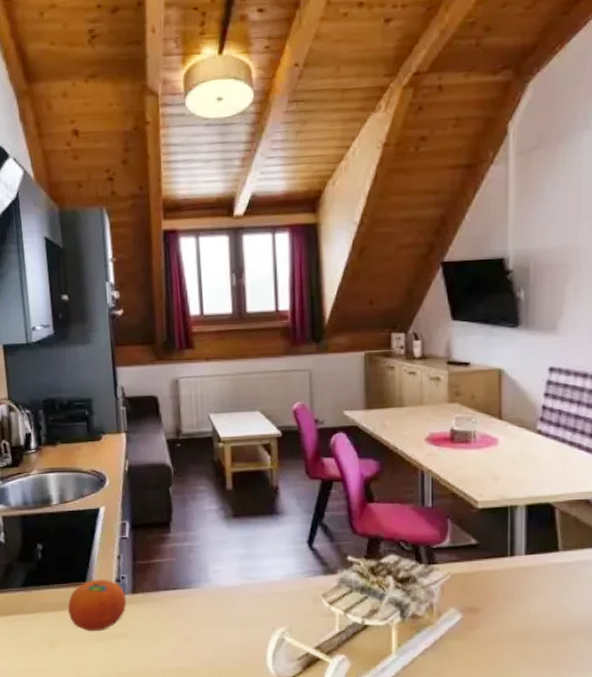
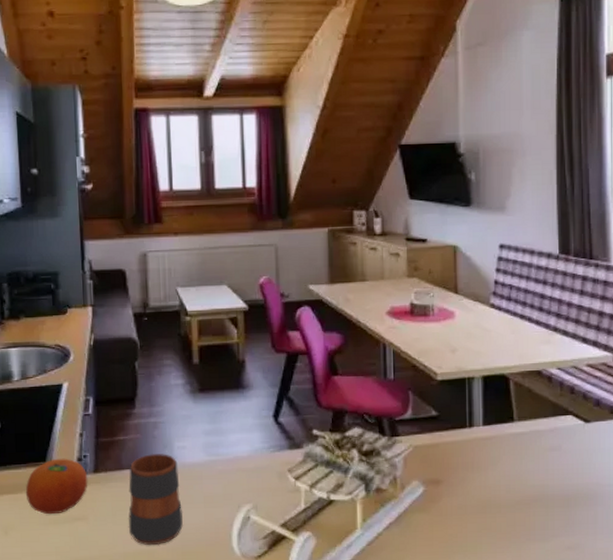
mug: none [166,577,219,662] -> present [128,454,183,545]

